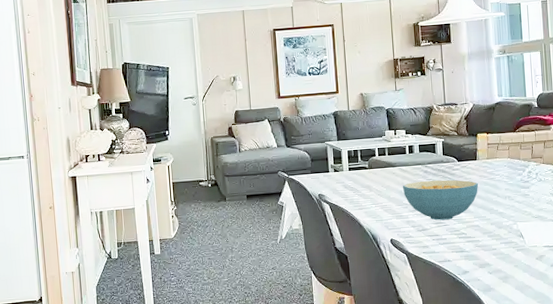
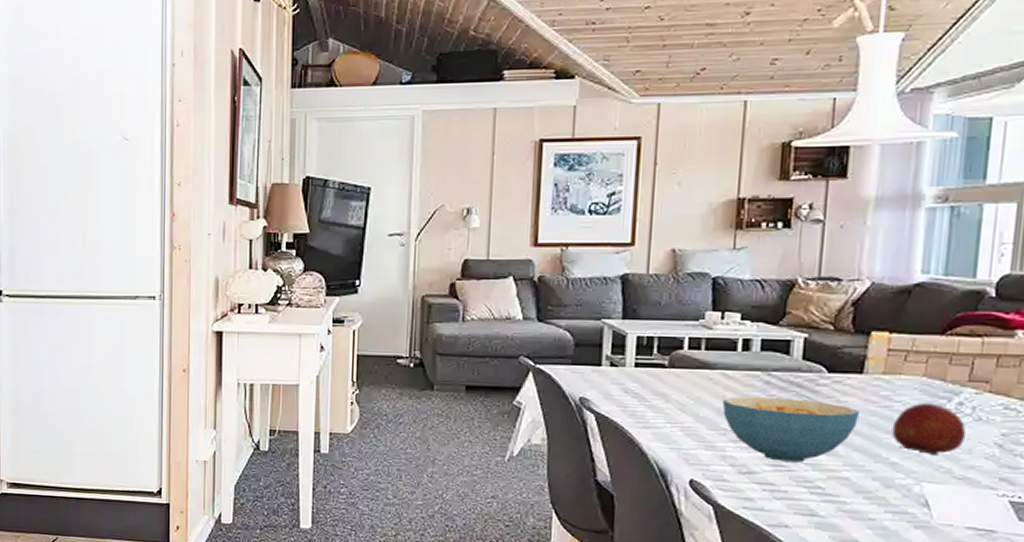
fruit: none [497,173,535,205] -> present [891,402,965,455]

